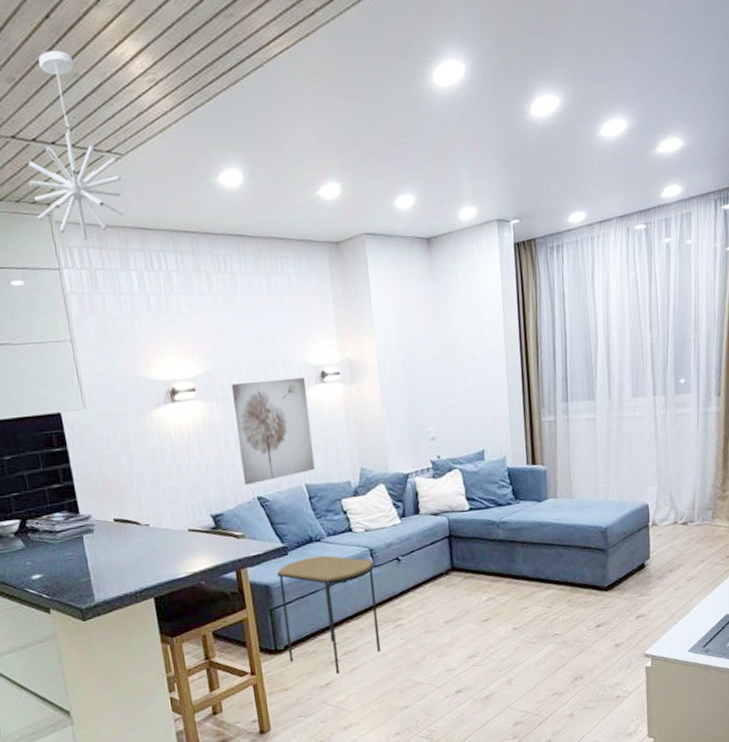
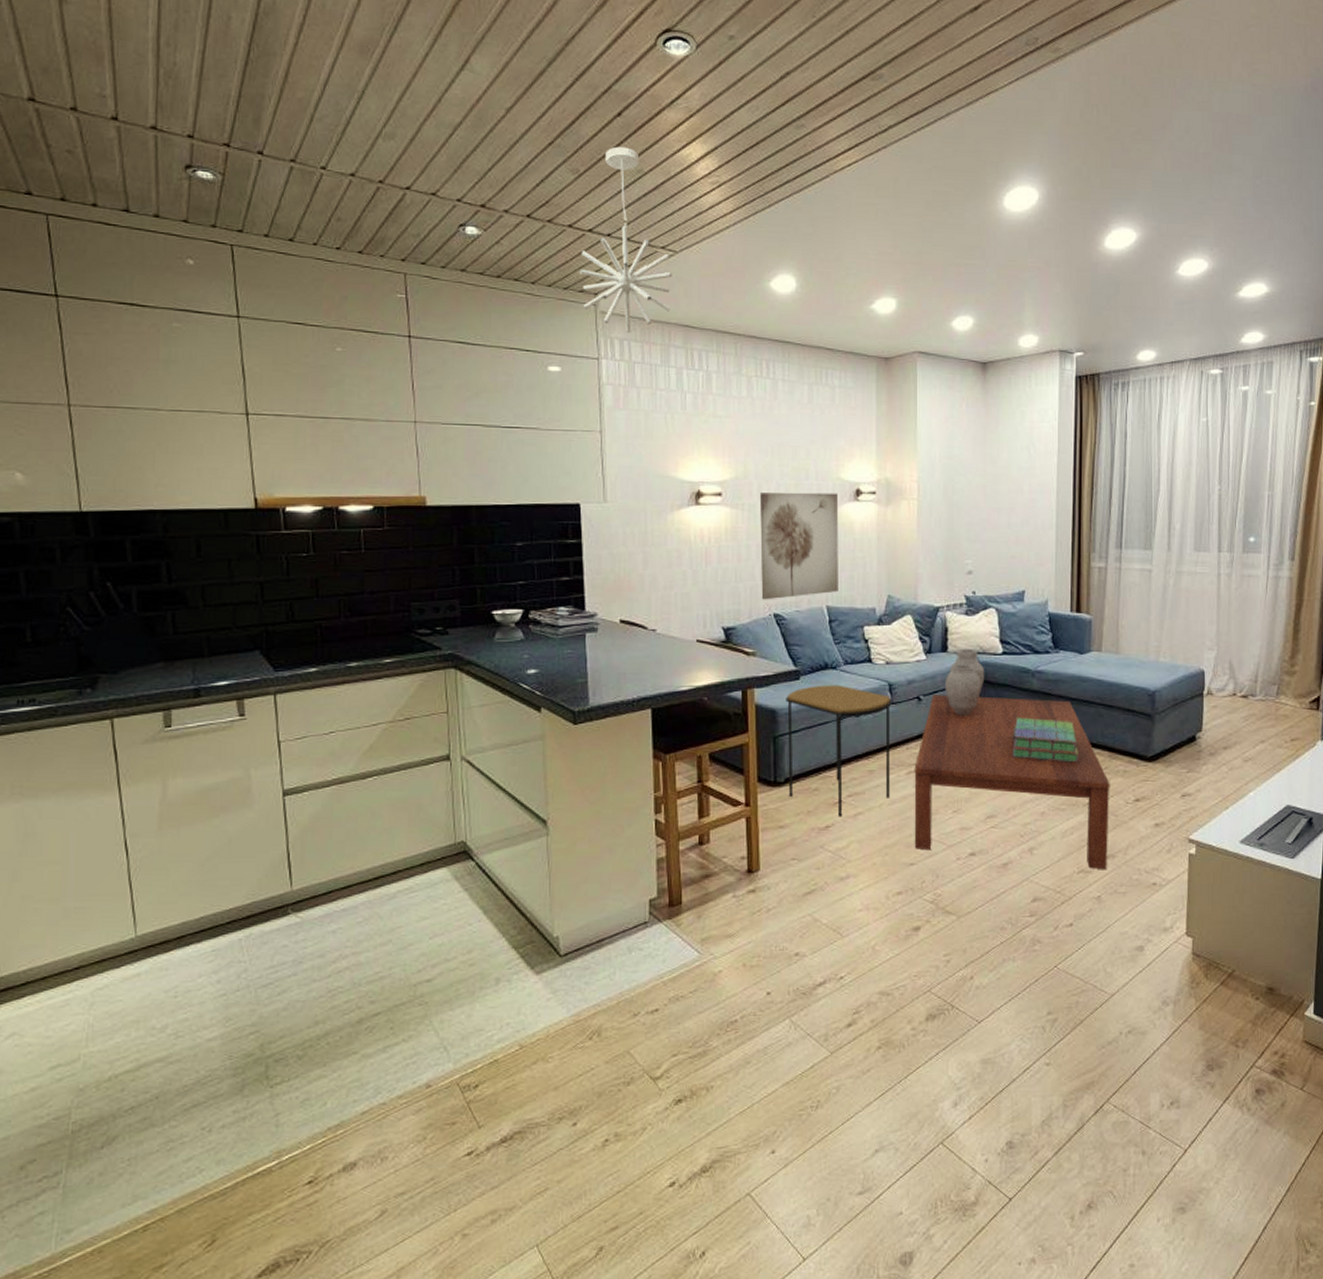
coffee table: none [400,545,576,694] -> present [914,695,1110,870]
vase: none [419,508,456,571] -> present [944,648,985,716]
stack of books: none [484,563,545,602] -> present [1012,717,1080,763]

